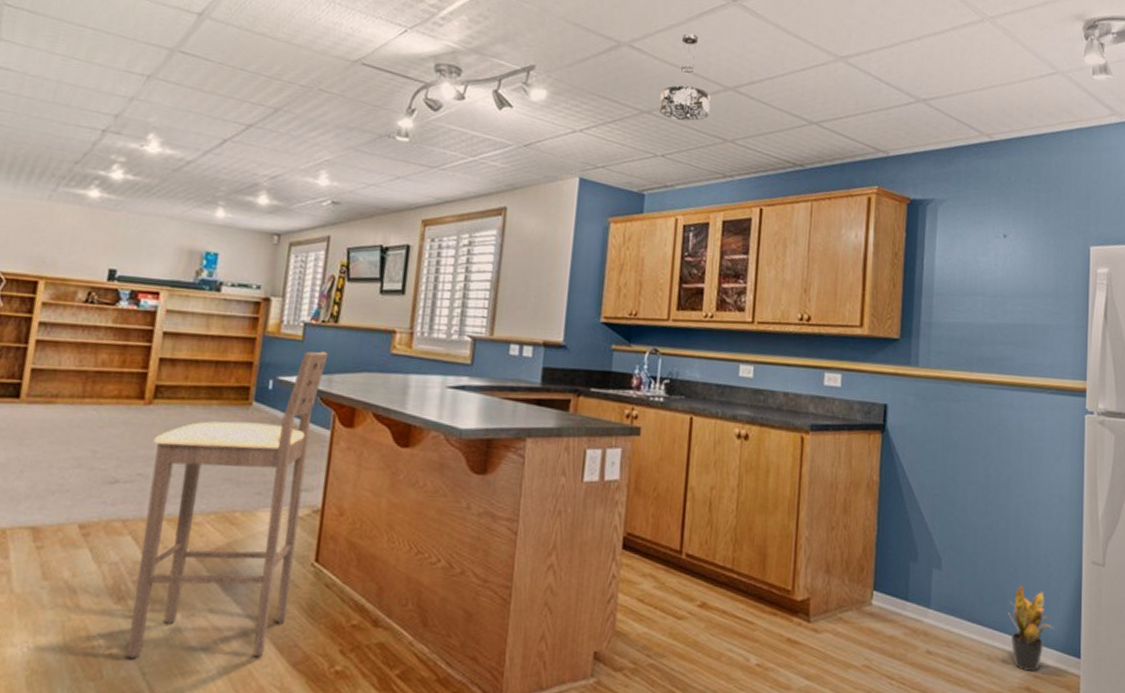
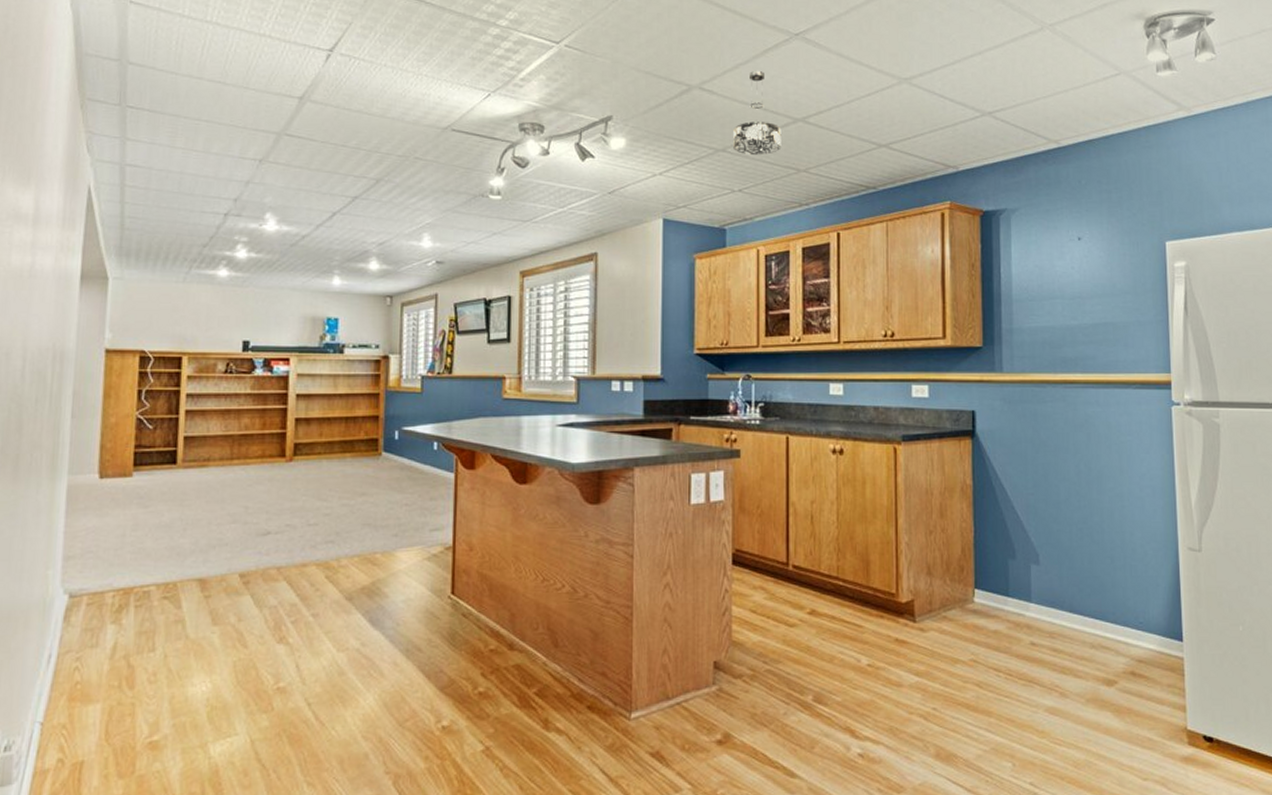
bar stool: present [127,351,328,659] -> none [293,401,446,692]
potted plant: present [1008,585,1053,672] -> none [1108,574,1154,658]

